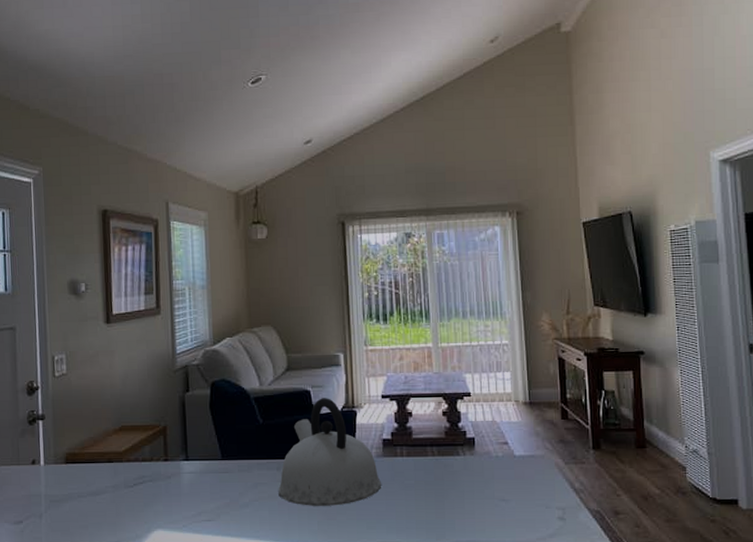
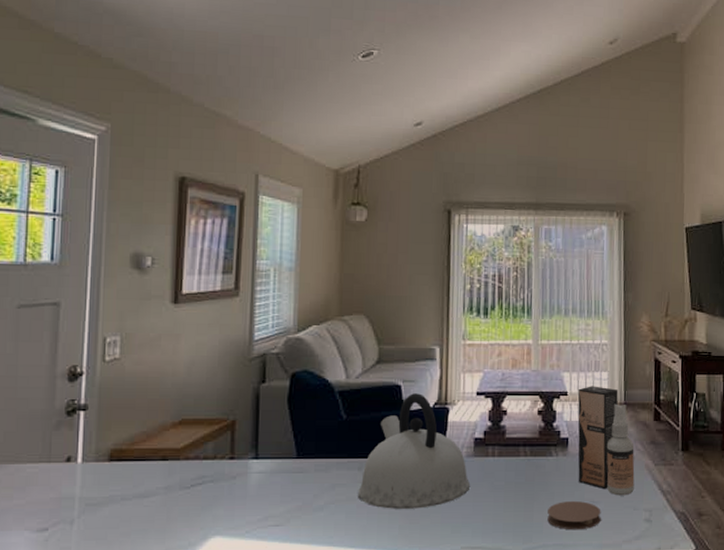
coaster: none [459,498,513,528] -> present [547,500,601,530]
spray bottle: none [482,386,545,494] -> present [578,386,635,496]

